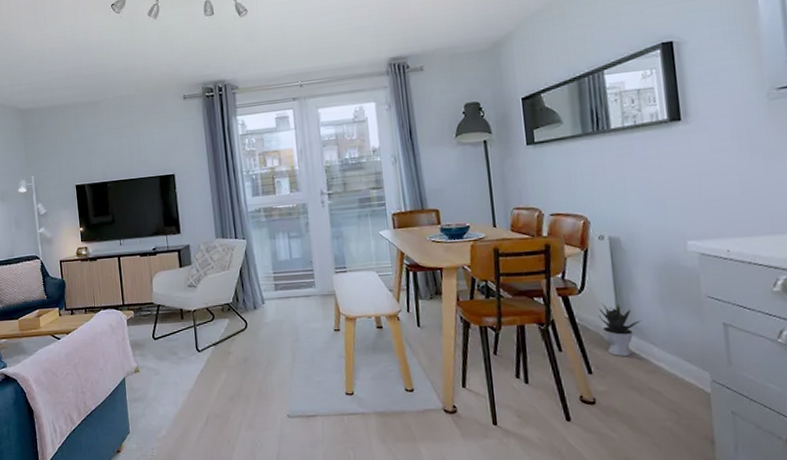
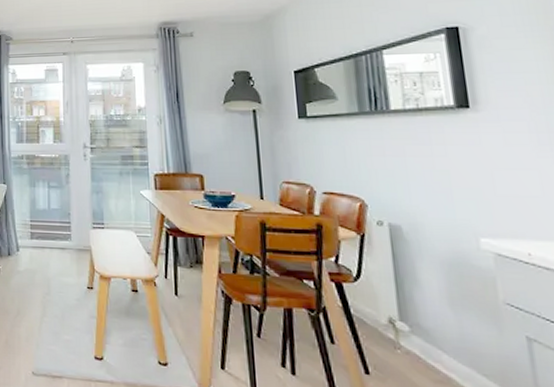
potted plant: present [598,303,642,356] -> none [377,295,428,360]

